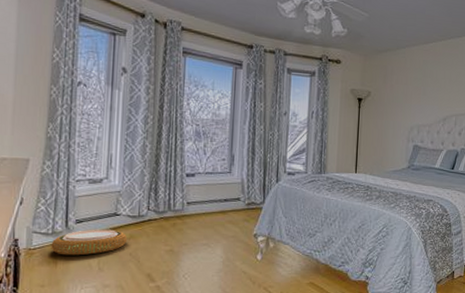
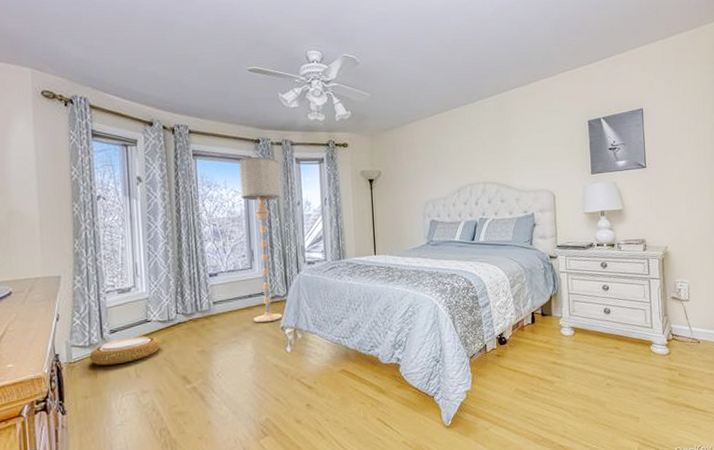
floor lamp: none [226,61,270,228] -> present [239,156,283,323]

